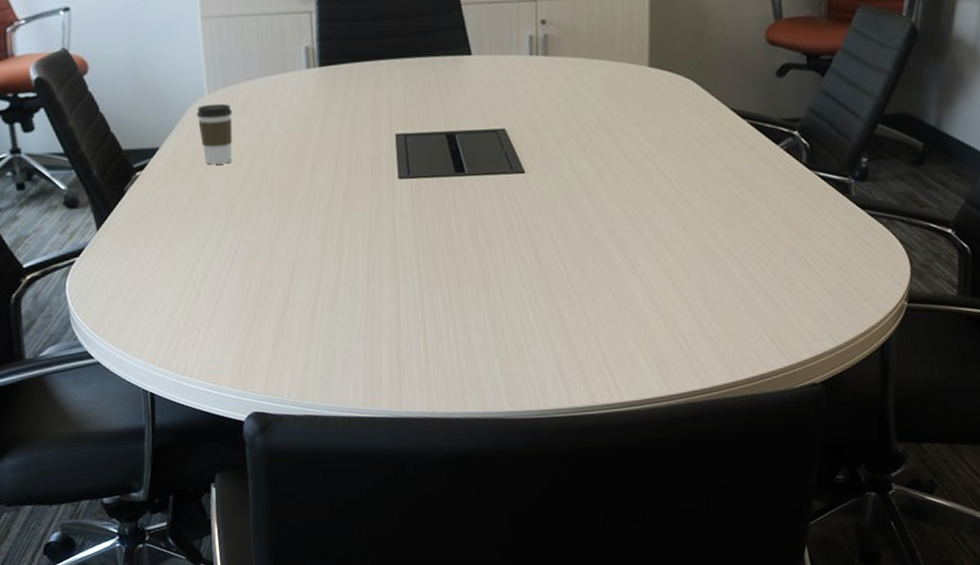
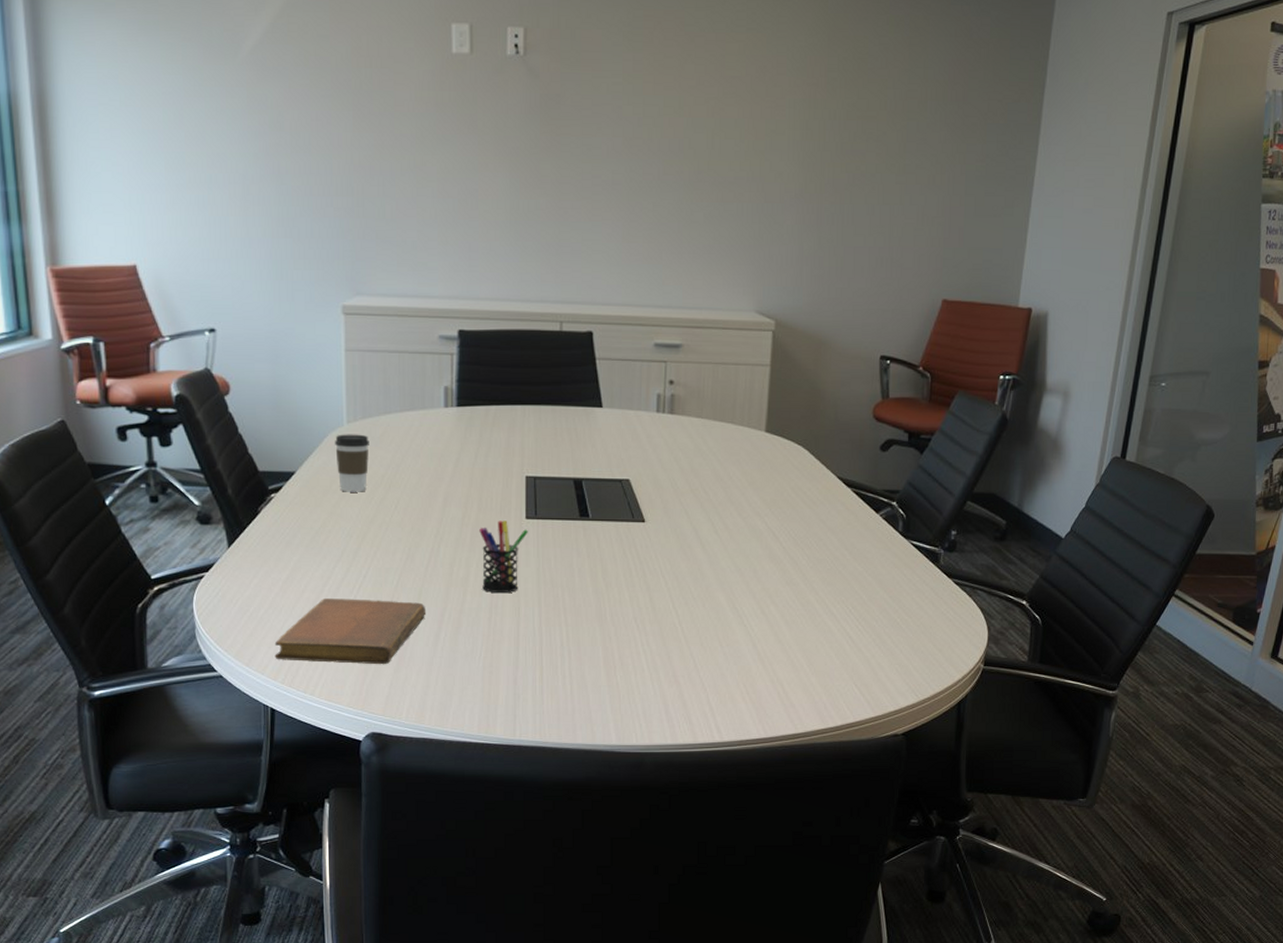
notebook: none [149,274,302,343] -> present [274,599,427,665]
pen holder: none [351,182,402,259] -> present [479,520,528,594]

